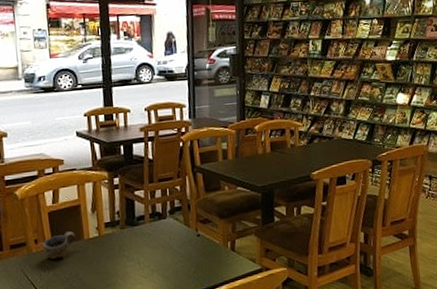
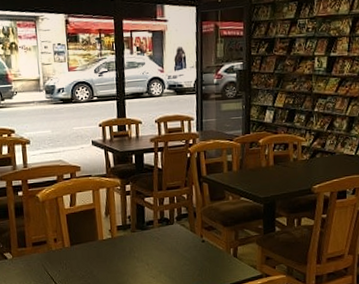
cup: present [42,231,76,259] -> none [61,232,91,257]

